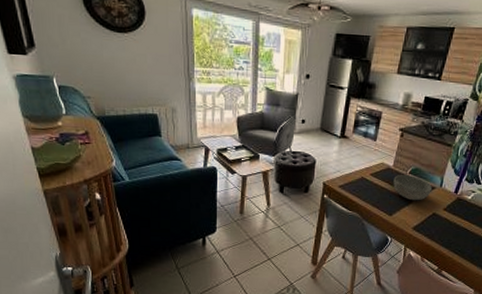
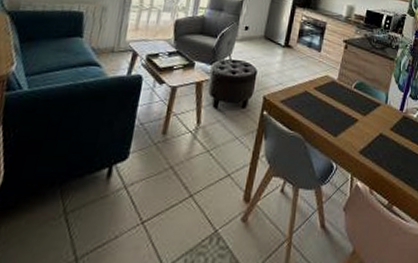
bowl: present [393,174,433,201] -> none [338,88,378,119]

